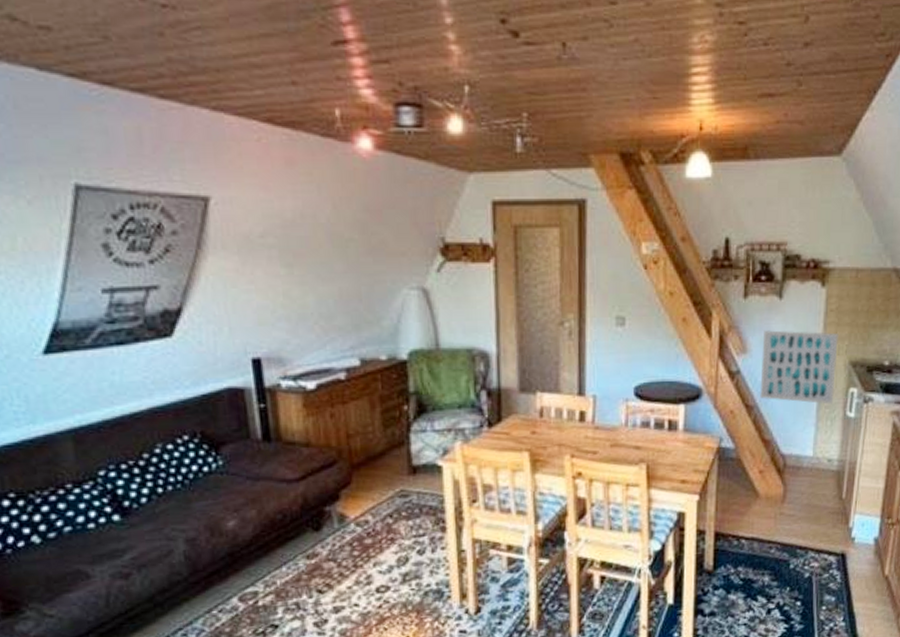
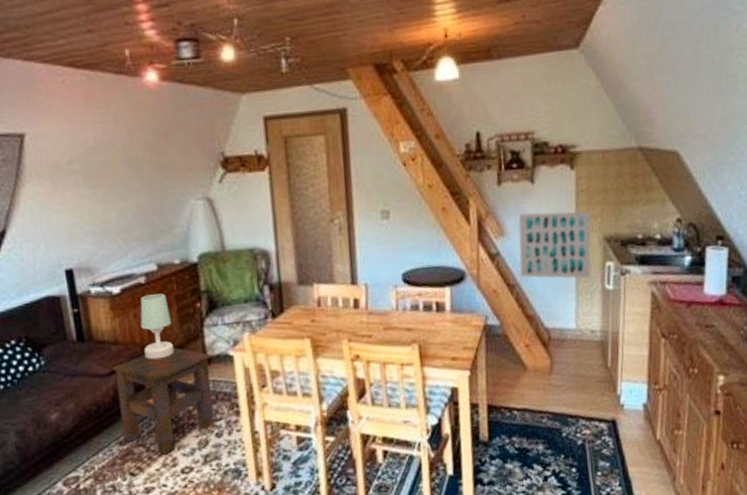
side table: none [303,453,416,571] -> present [113,347,214,455]
table lamp: none [337,392,375,466] -> present [140,293,174,360]

